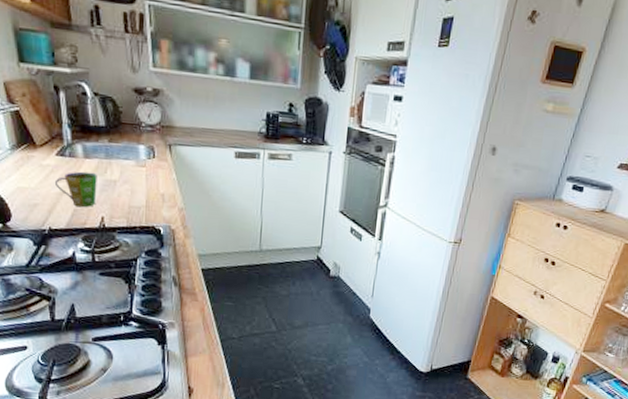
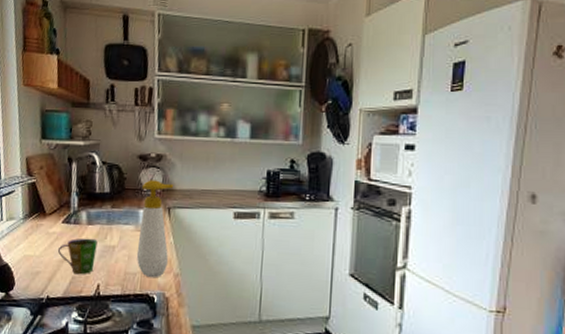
soap bottle: none [139,115,174,212] -> present [136,180,174,278]

